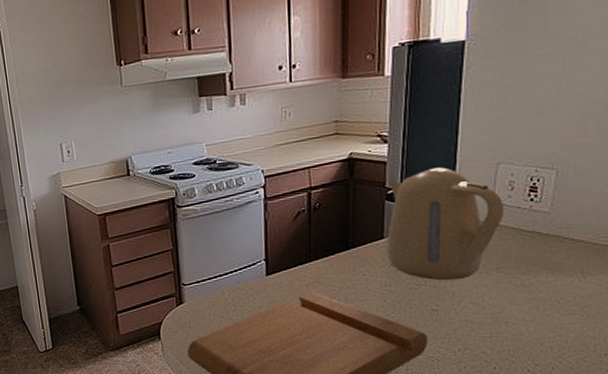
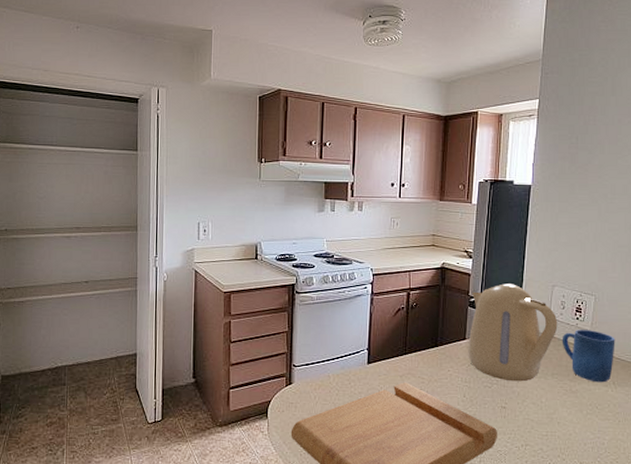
mug: none [510,211,585,273] -> present [562,329,615,383]

